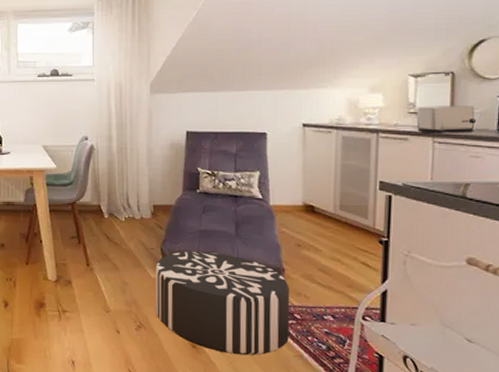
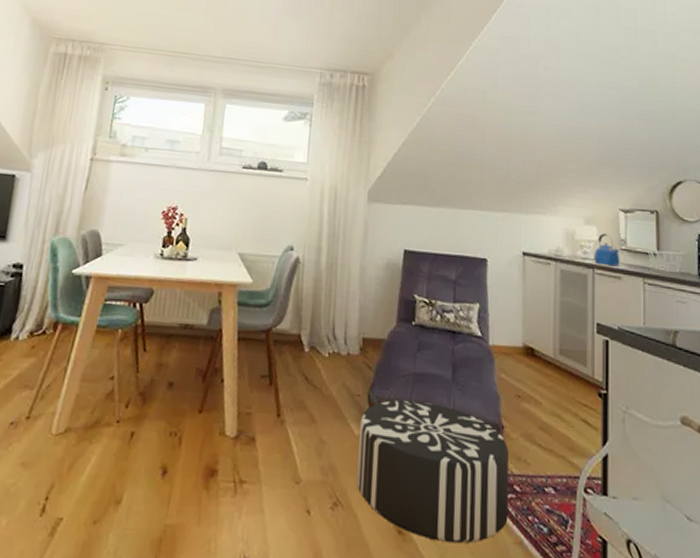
kettle: none [378,99,408,129] -> present [594,233,620,267]
toaster: present [416,105,477,133] -> none [628,243,680,275]

